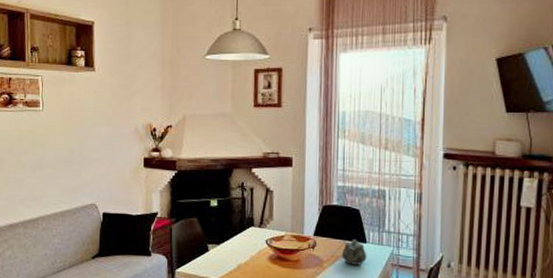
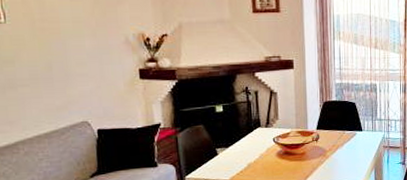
teapot: present [342,239,367,265] -> none [342,129,363,151]

